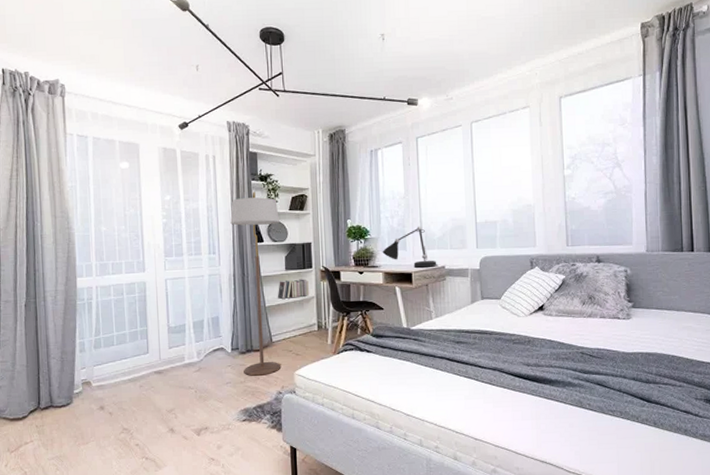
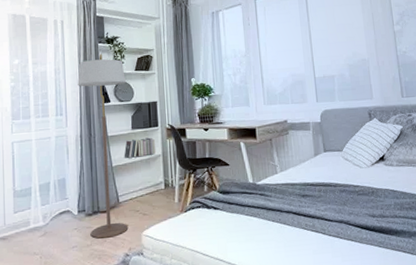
desk lamp: present [382,226,438,268] -> none [226,82,281,123]

